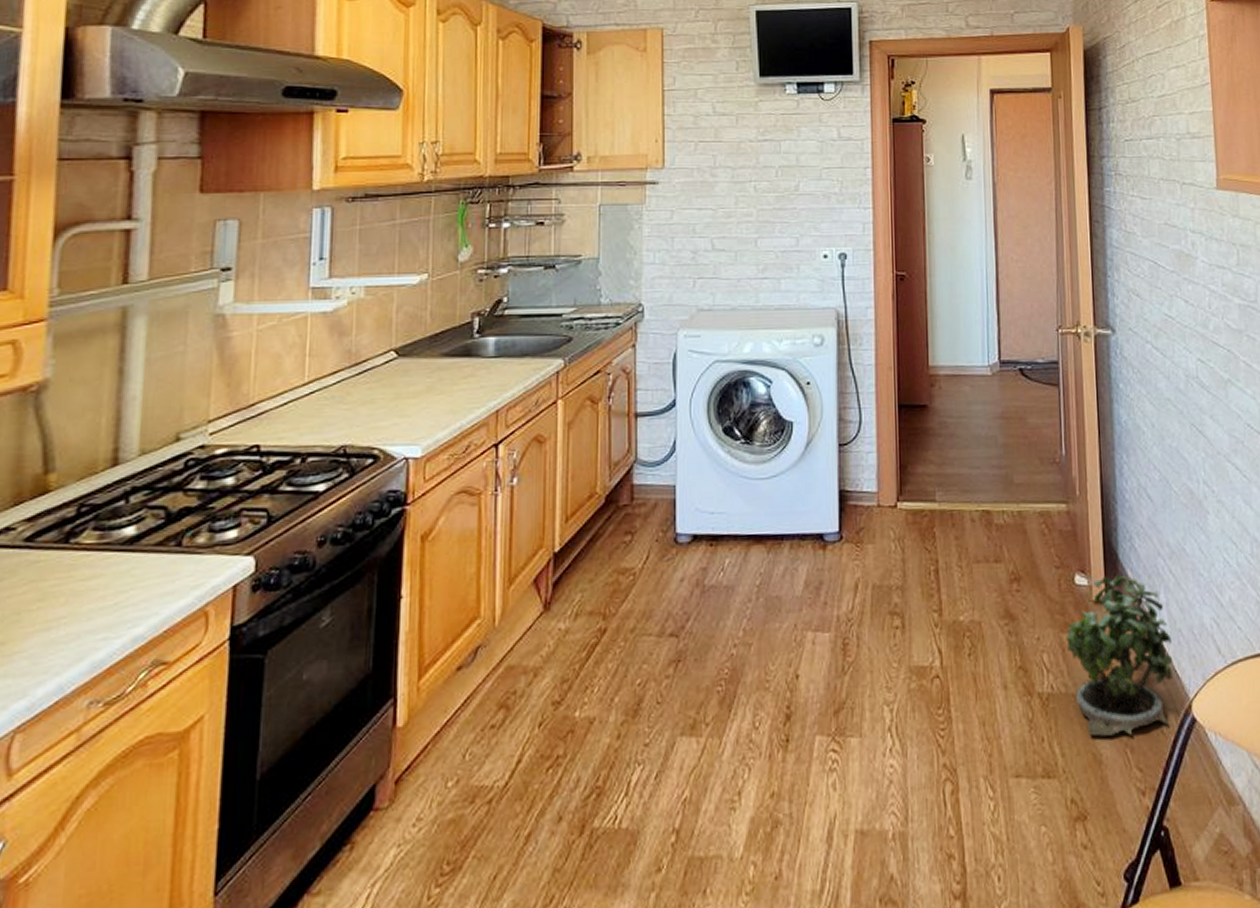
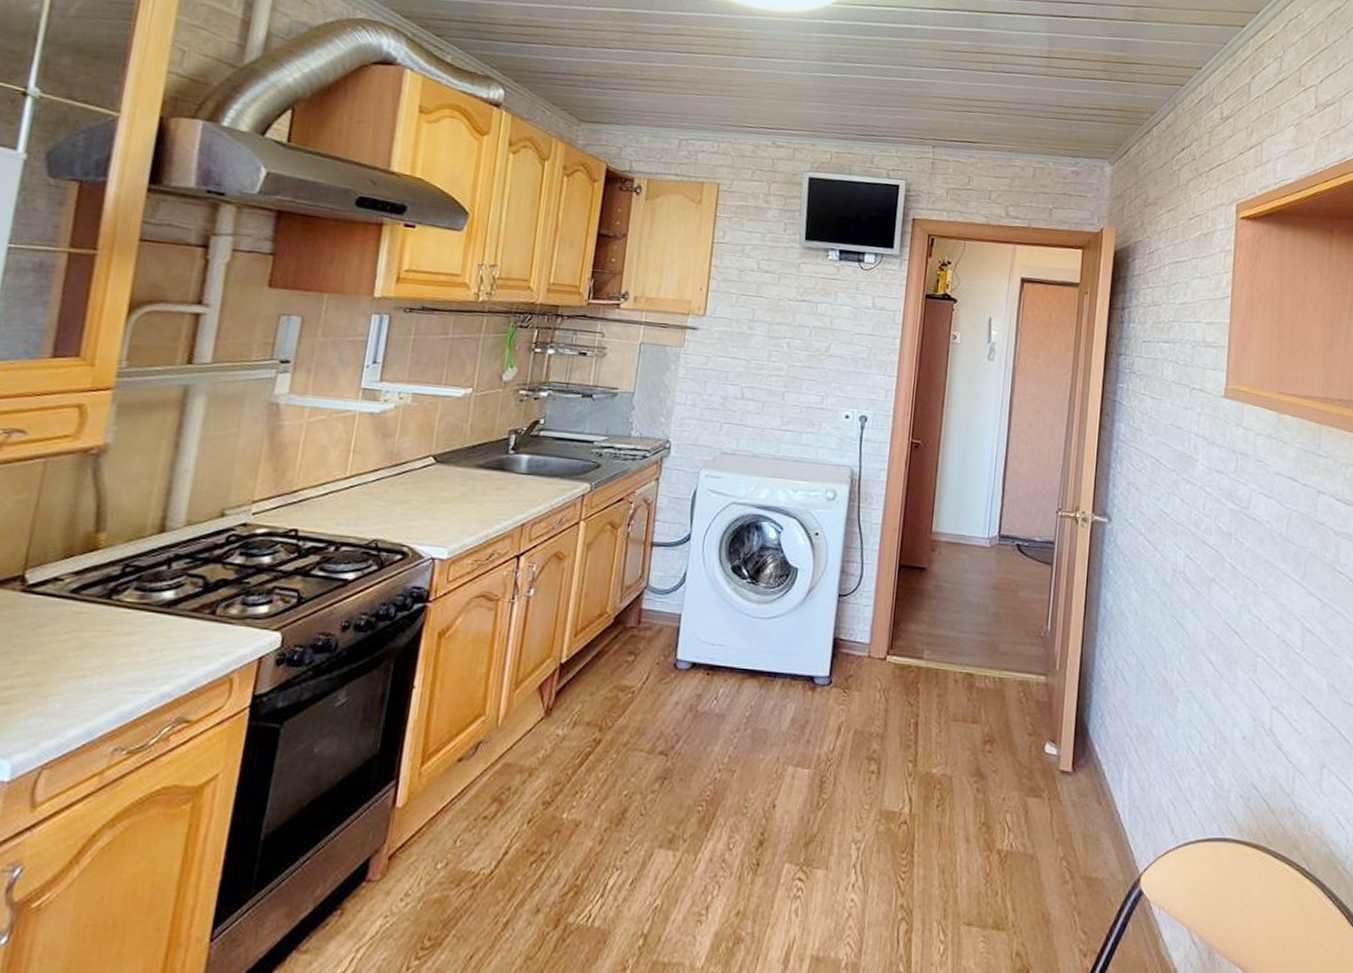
potted plant: present [1066,575,1173,736] -> none [1029,748,1129,899]

